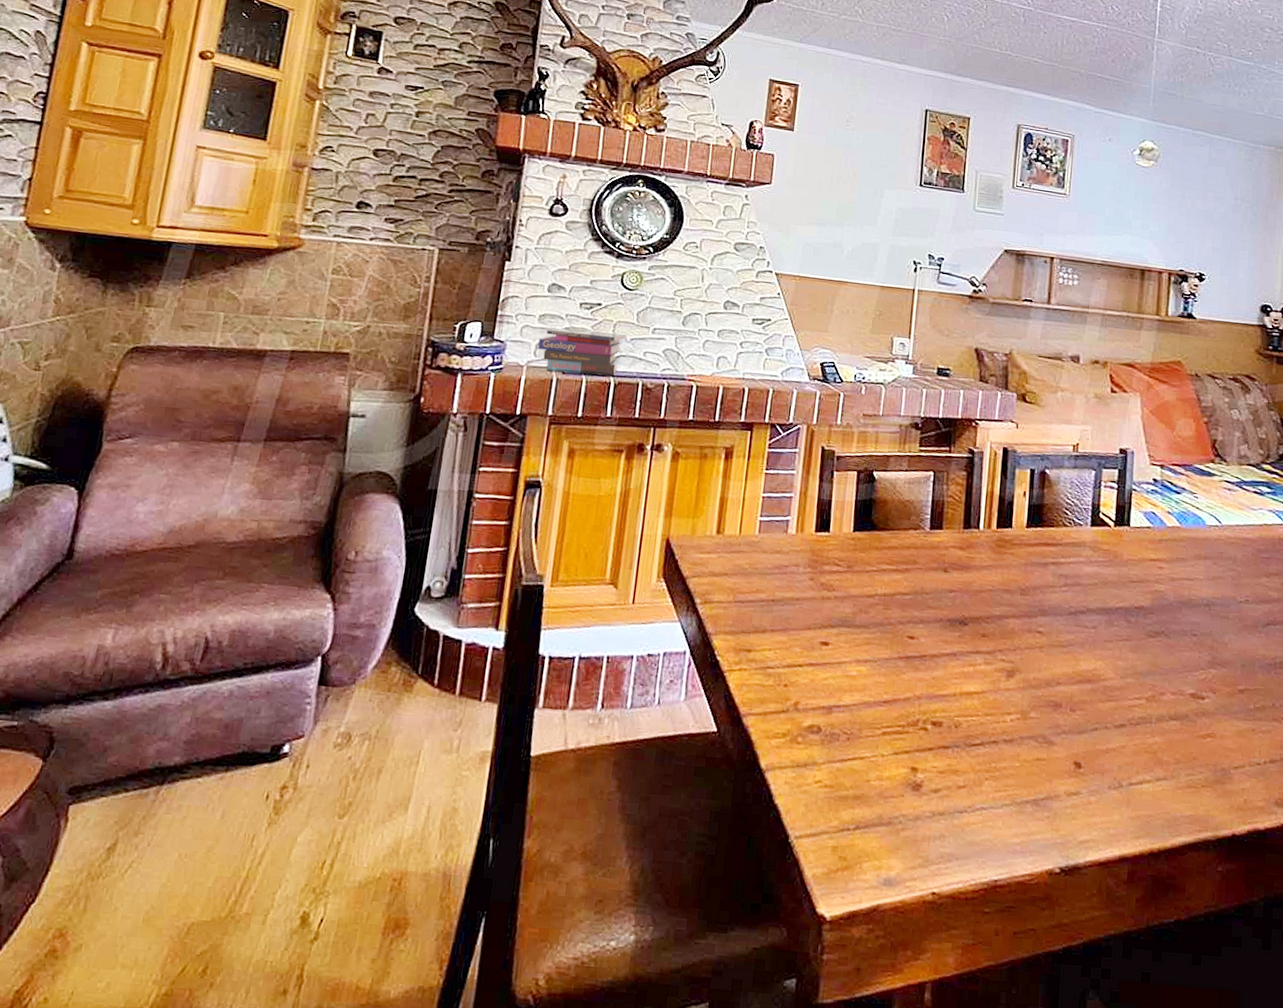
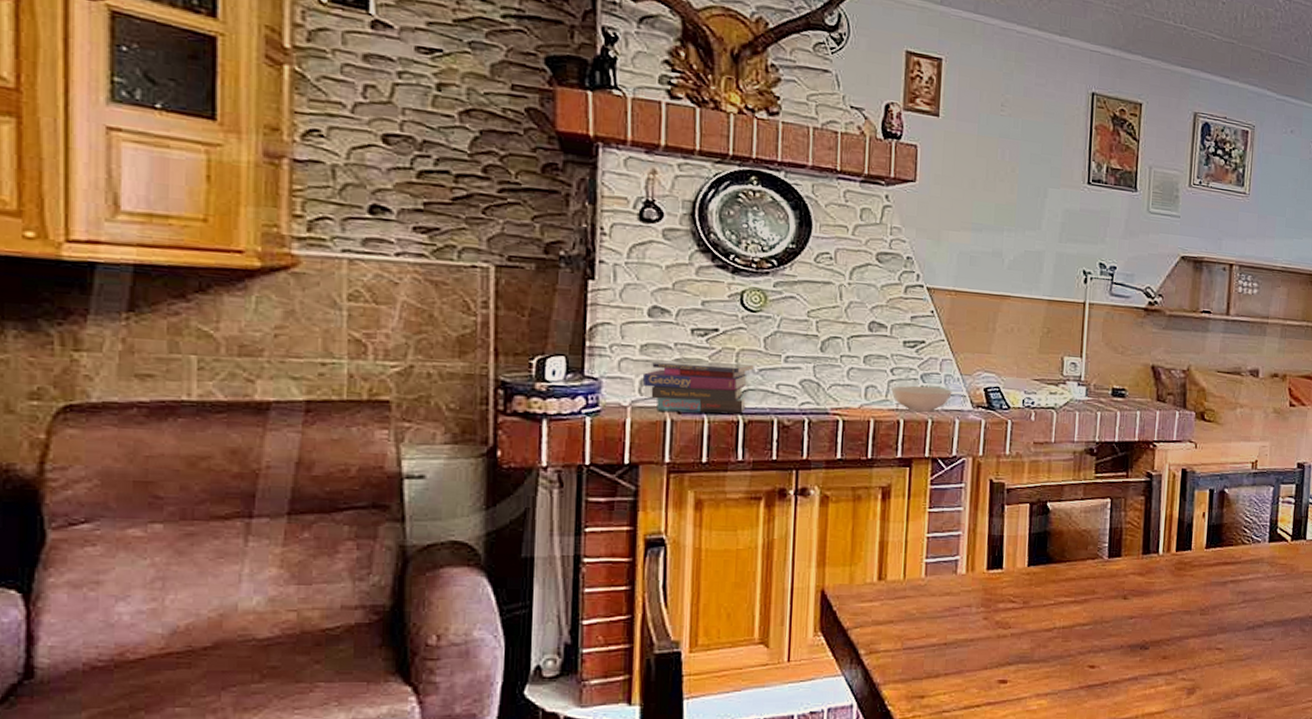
bowl: none [739,357,792,382] -> present [891,385,952,412]

